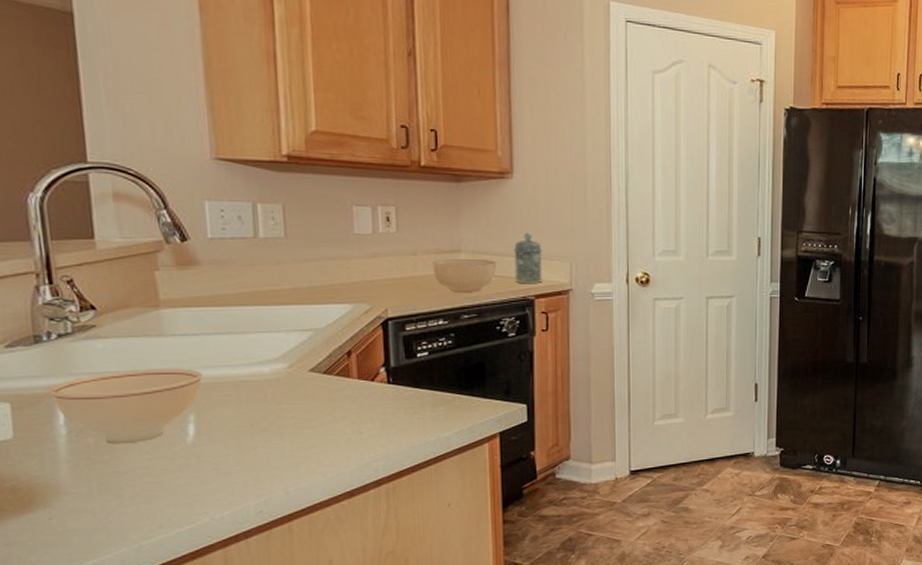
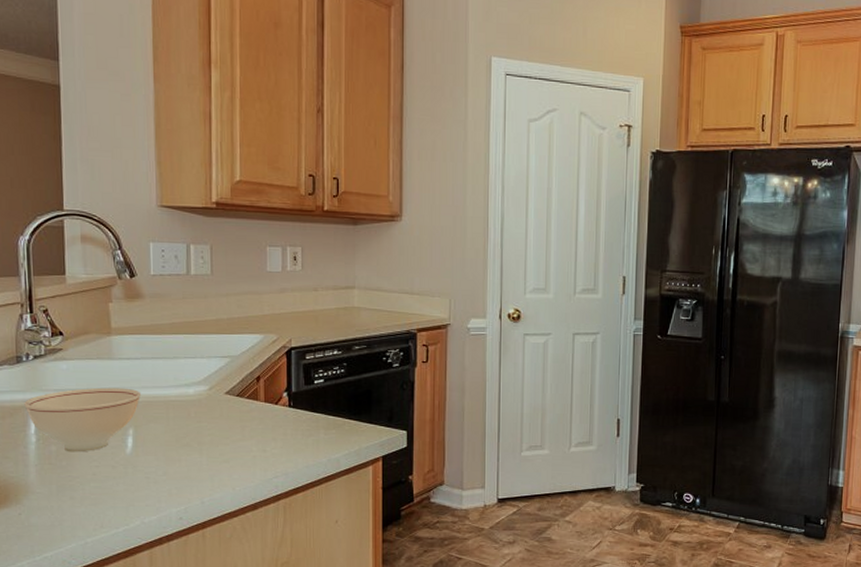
bowl: present [432,259,497,292] -> none [330,295,385,325]
canister: present [513,232,543,284] -> none [399,271,426,319]

